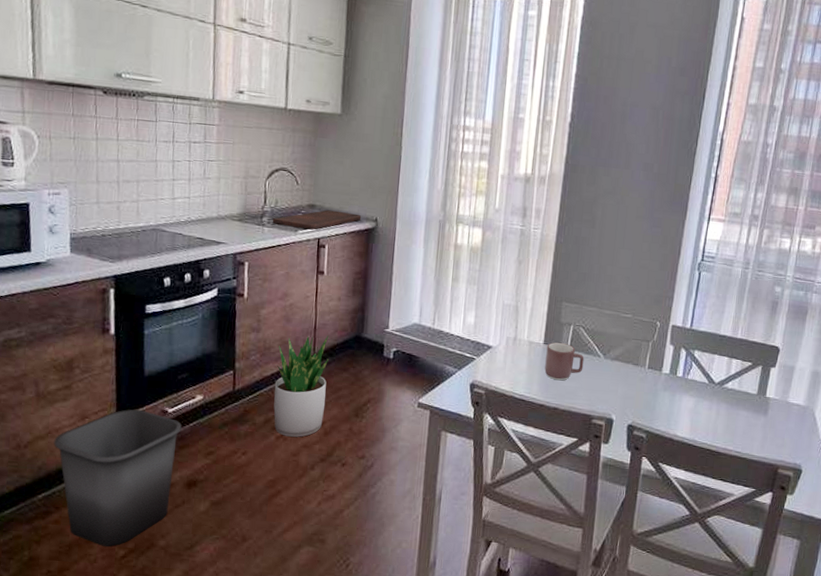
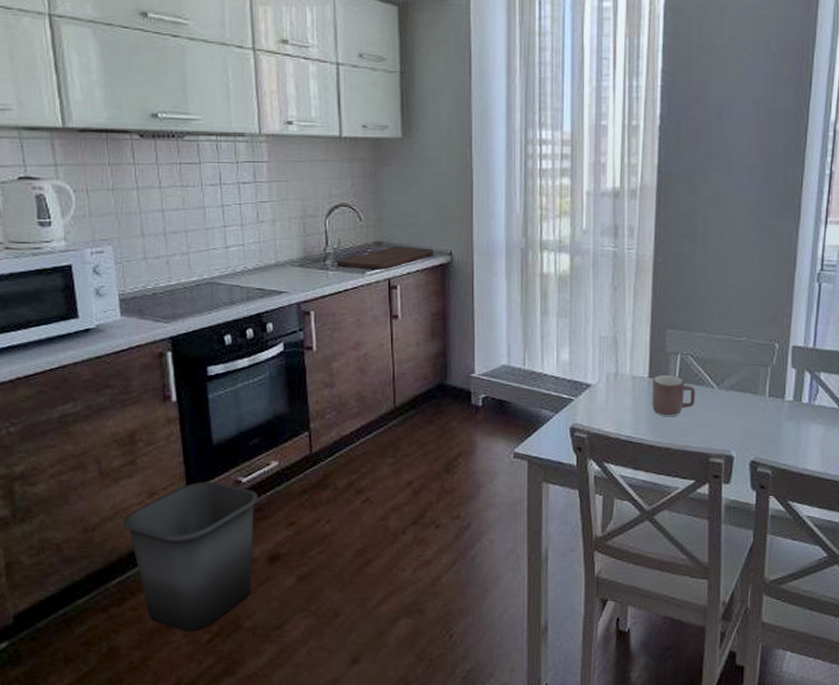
planter: present [273,335,329,437] -> none [354,386,412,500]

